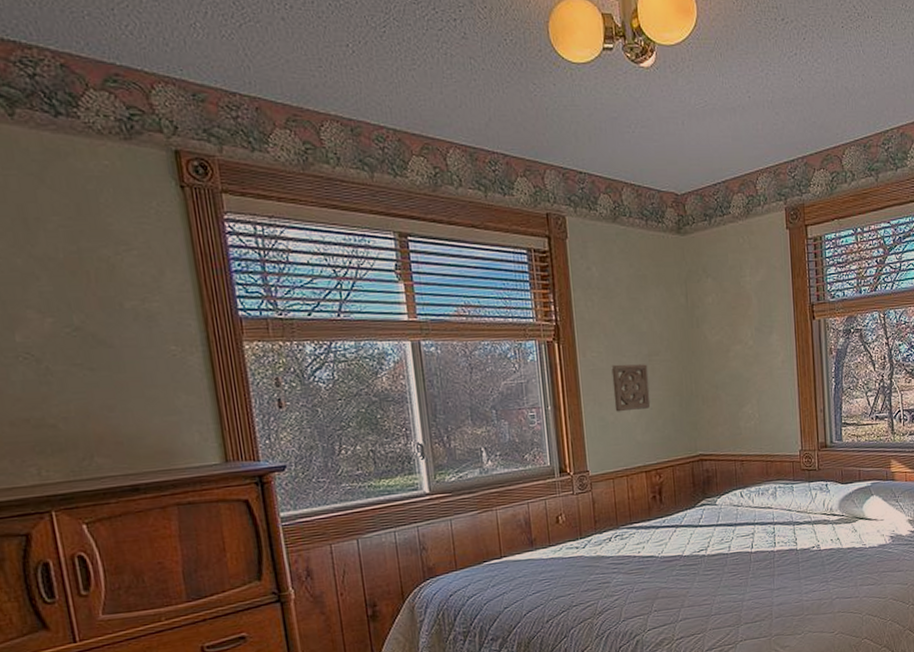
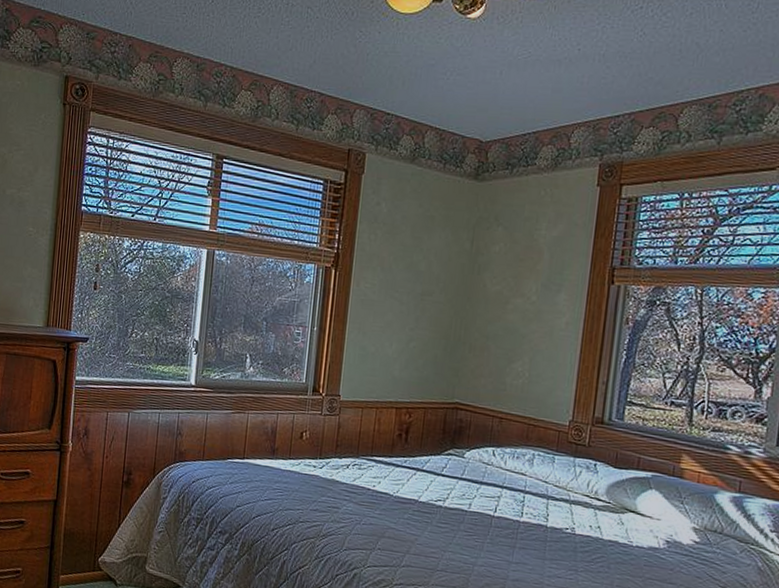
wall ornament: present [611,364,651,412] -> none [377,298,419,346]

